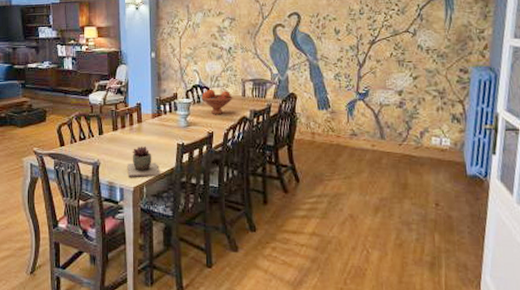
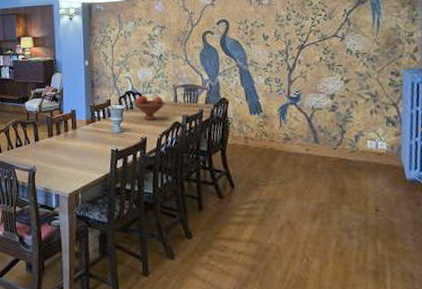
succulent plant: present [127,145,161,177] -> none [62,152,95,183]

